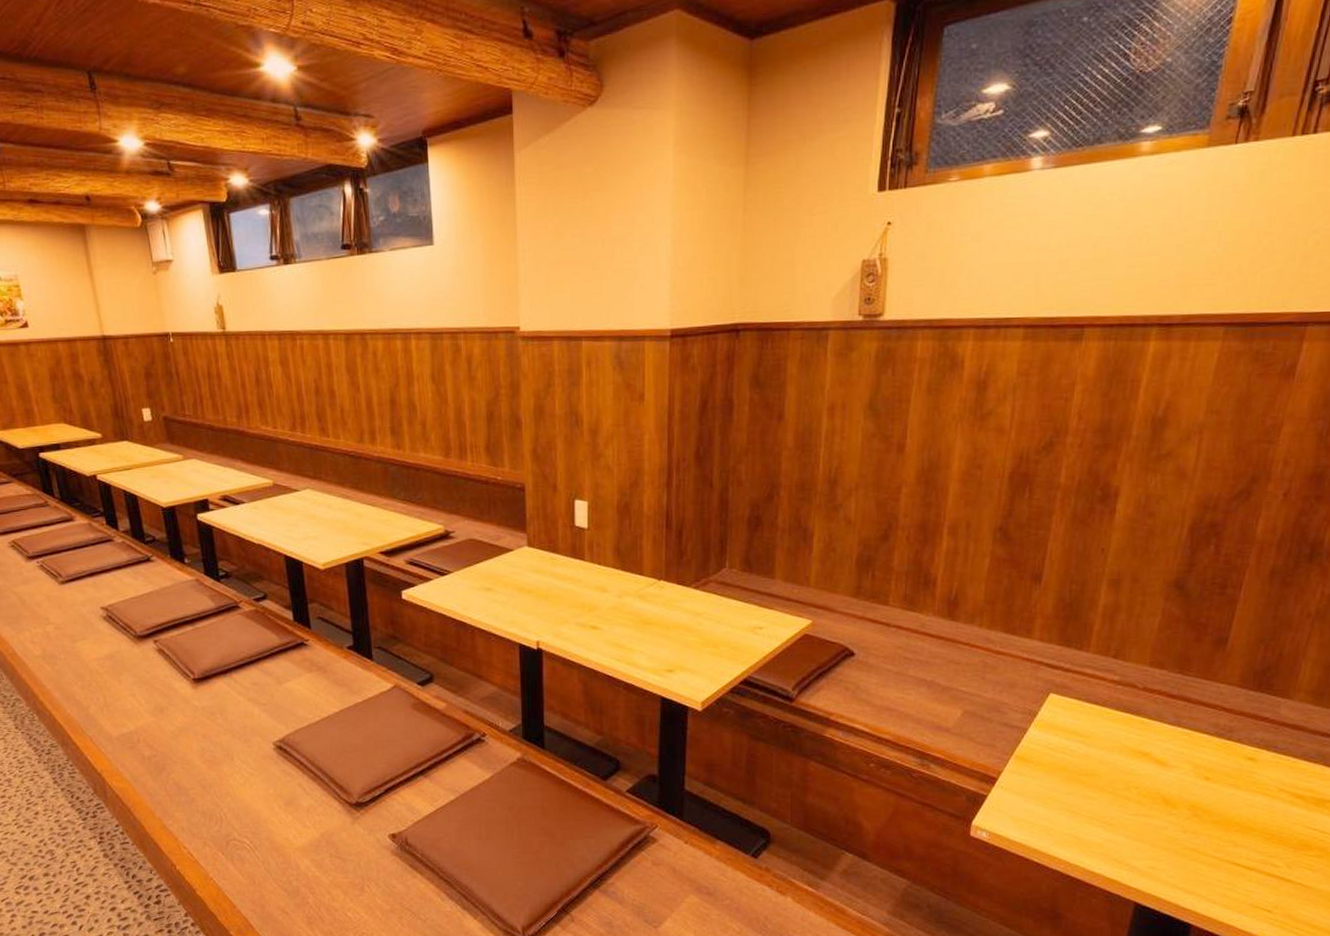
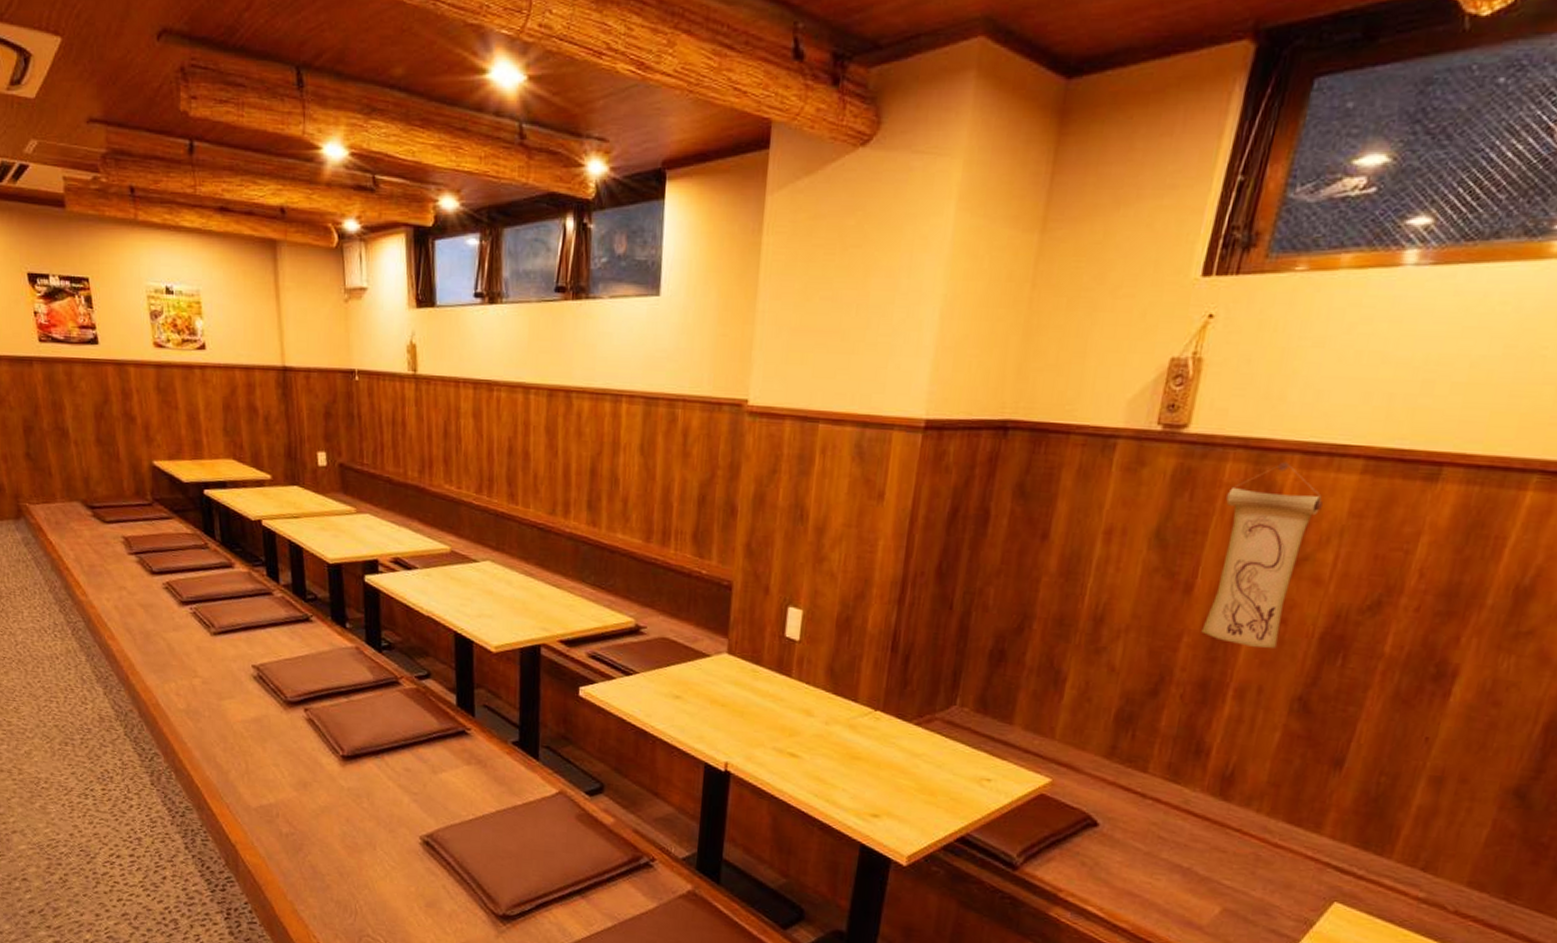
wall scroll: none [916,336,996,490] -> present [1201,461,1323,648]

